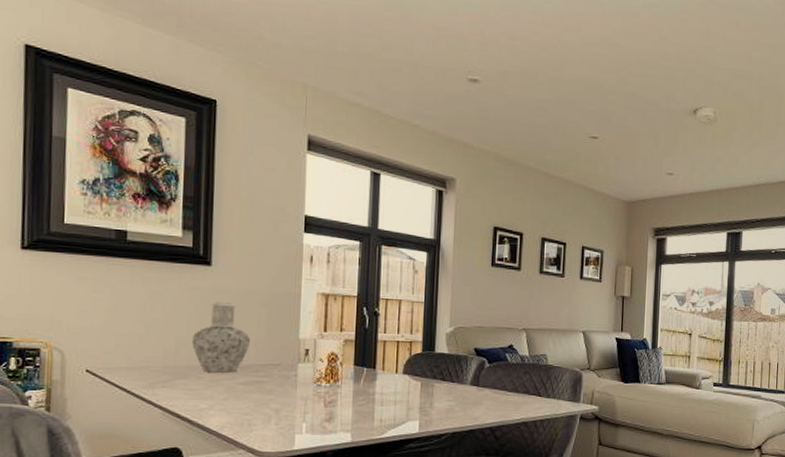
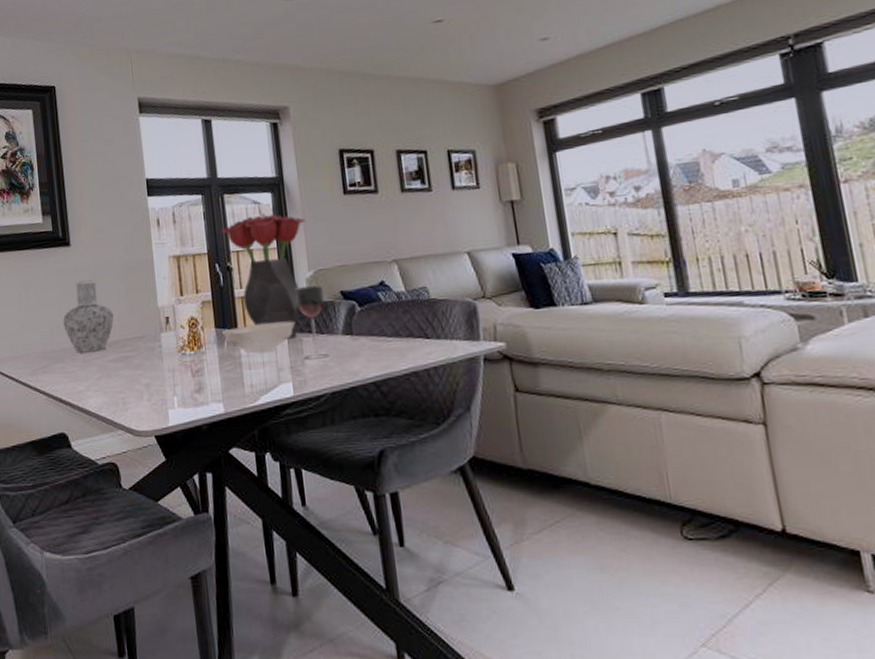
bowl: none [359,366,431,393] -> present [221,321,296,354]
bouquet: none [374,270,454,383] -> present [221,214,306,339]
wineglass: none [433,340,461,403] -> present [295,285,331,360]

